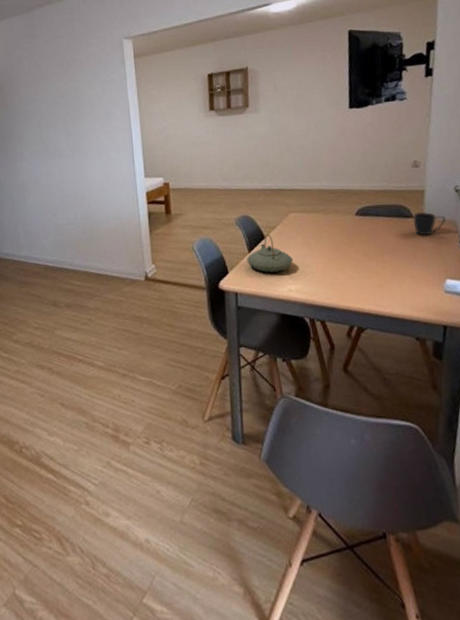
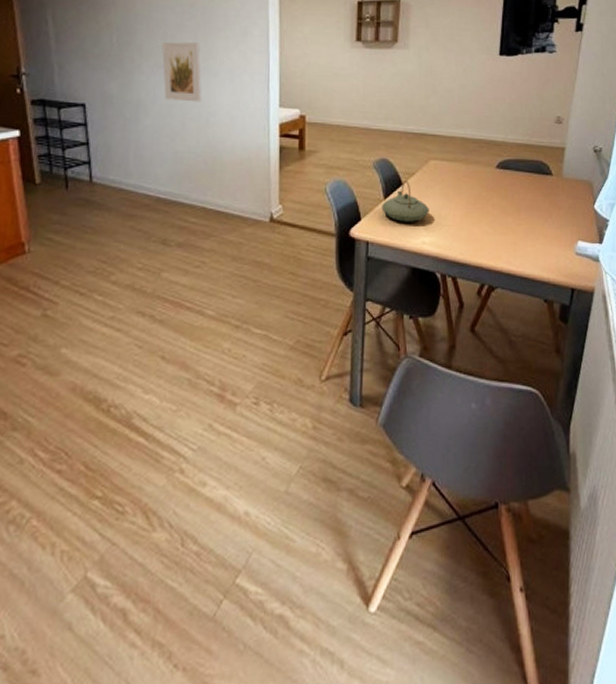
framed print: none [38,127,76,181] -> present [162,41,202,103]
mug: present [413,212,446,236] -> none [551,171,583,195]

